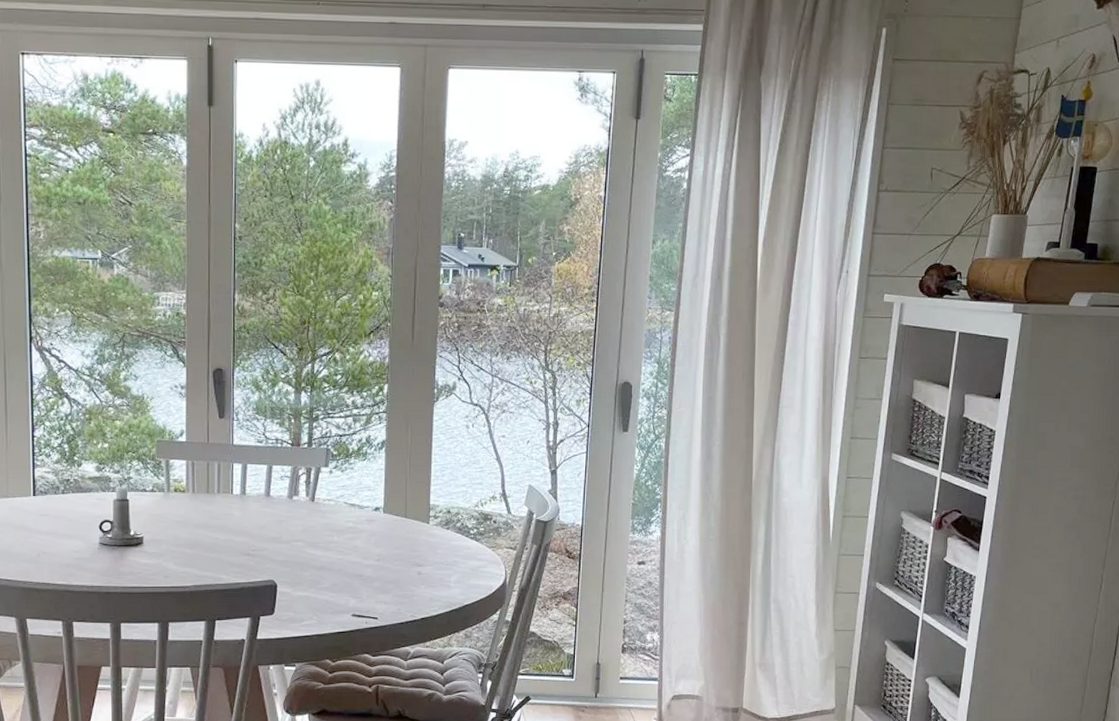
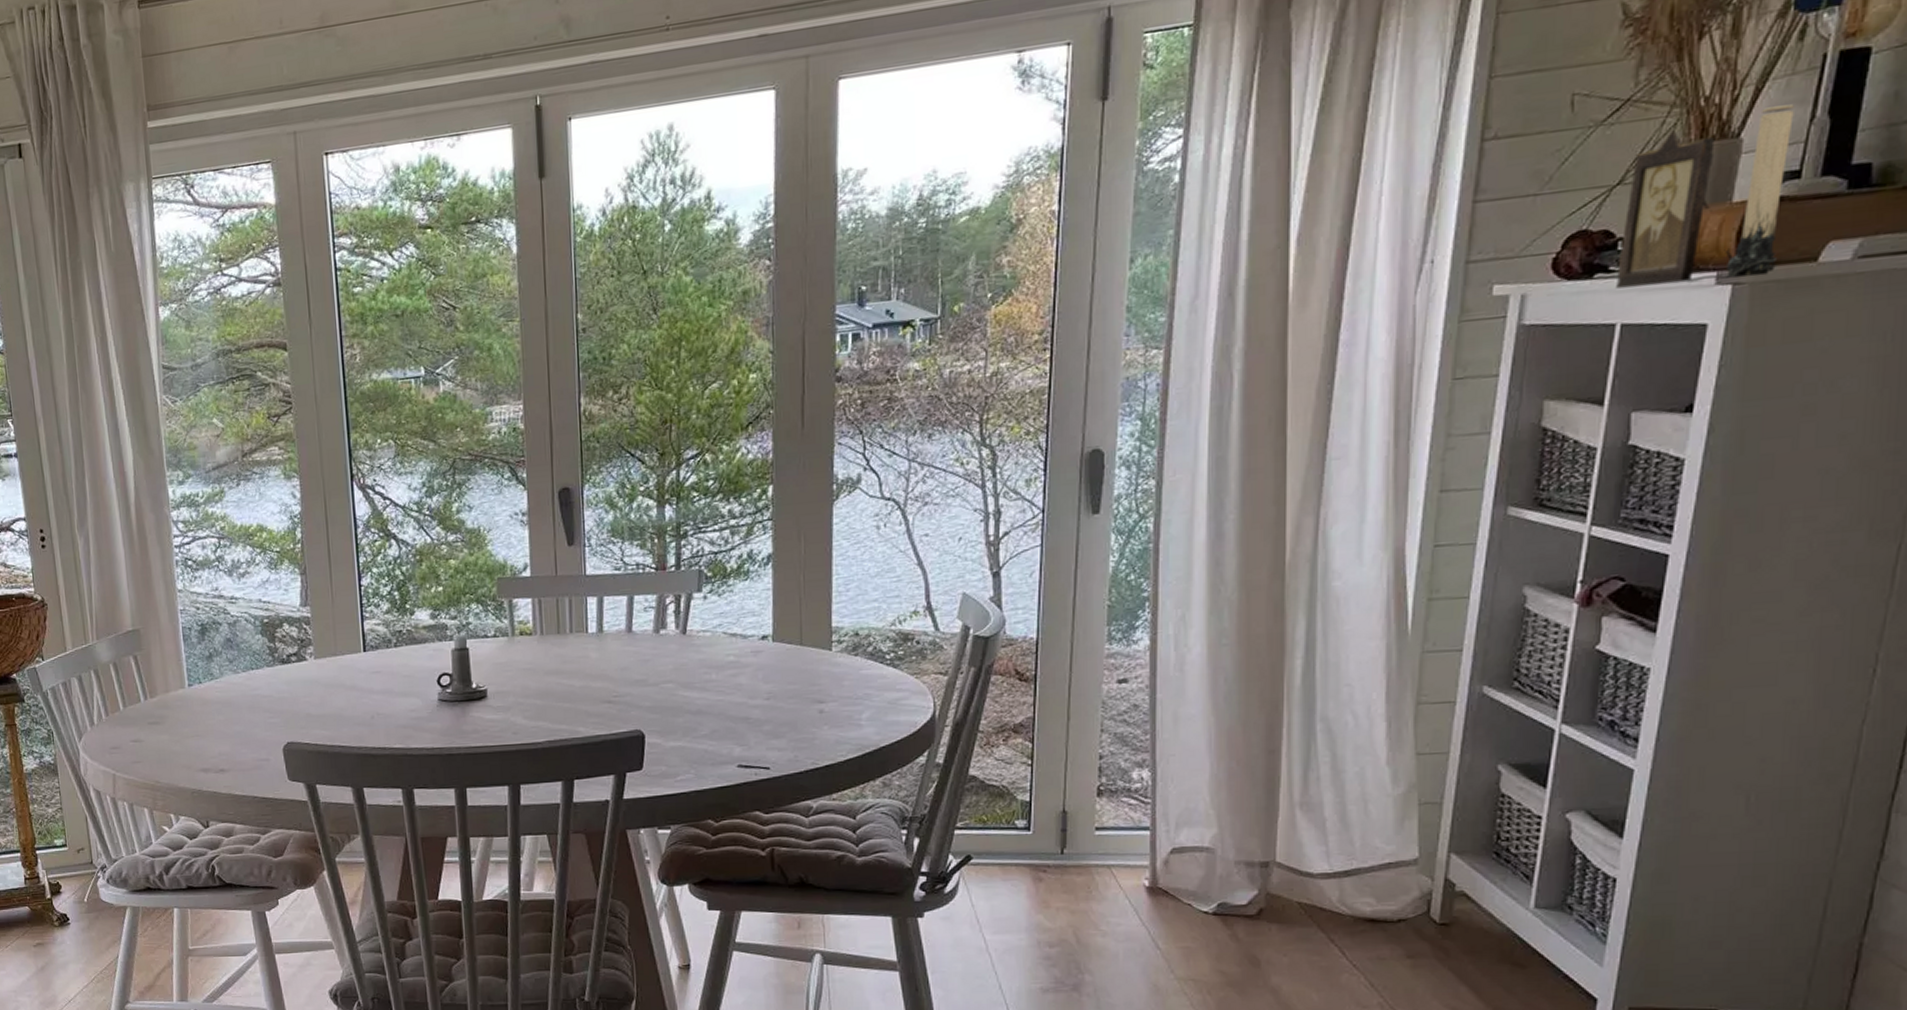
photo frame: none [955,203,1023,309] -> present [1615,130,1733,289]
candle: none [1019,197,1056,310] -> present [1726,104,1794,278]

